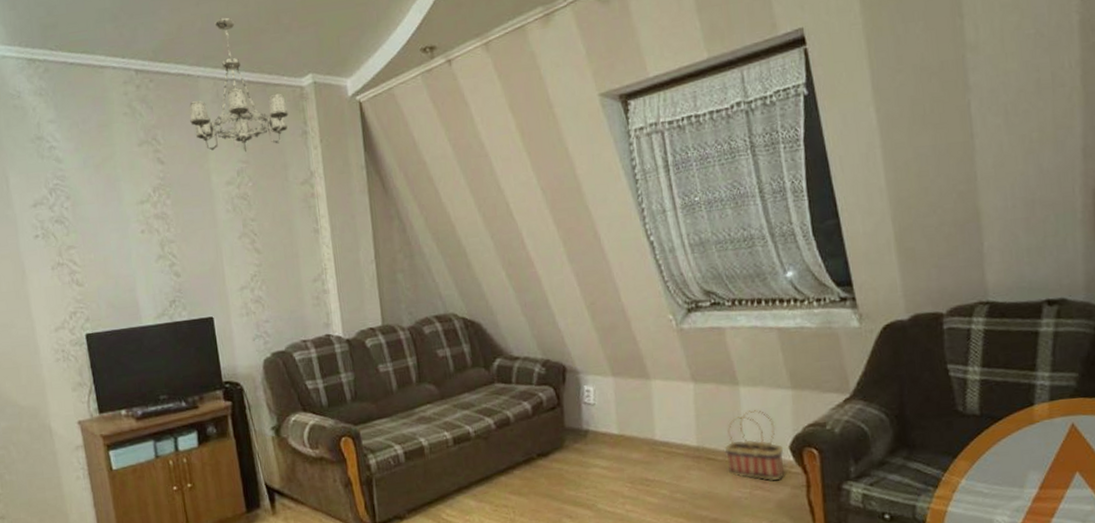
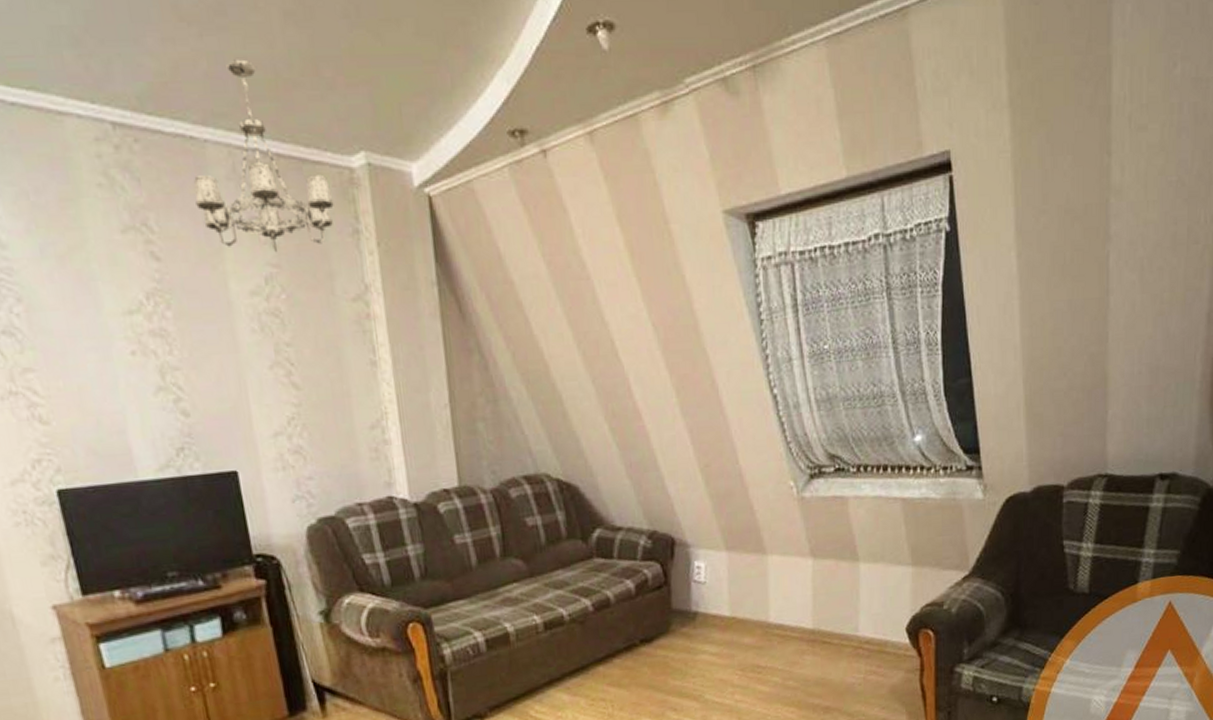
basket: present [725,410,785,481] -> none [841,588,901,666]

